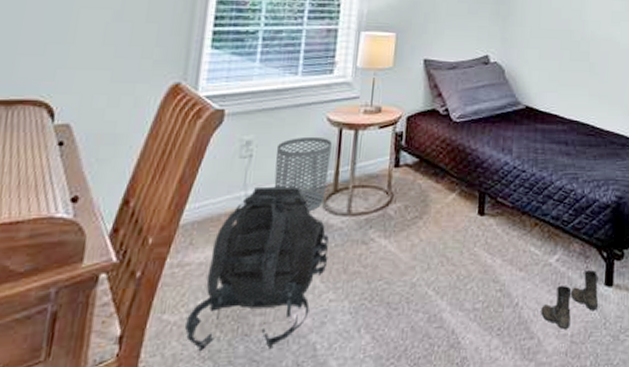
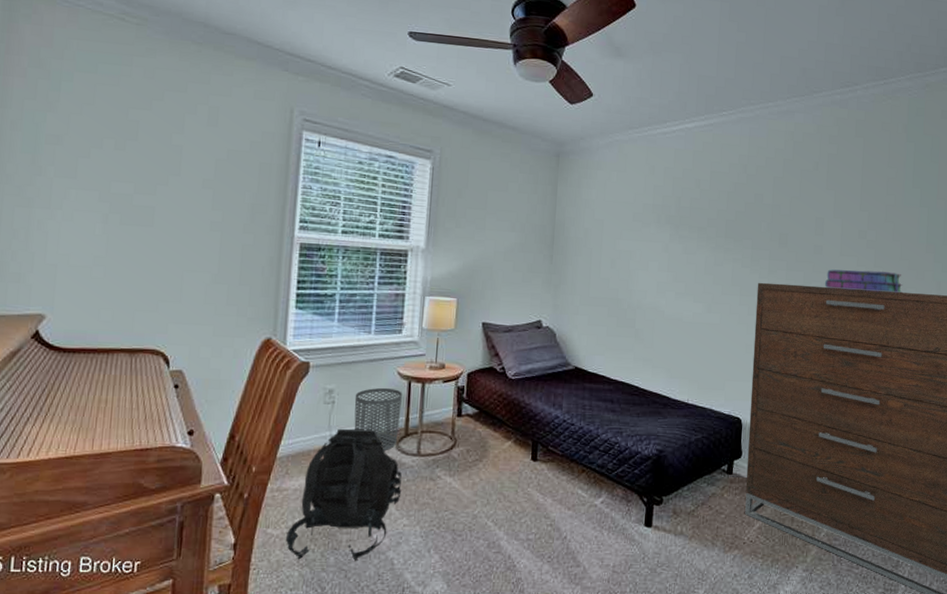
boots: present [541,270,599,329] -> none [587,513,639,560]

